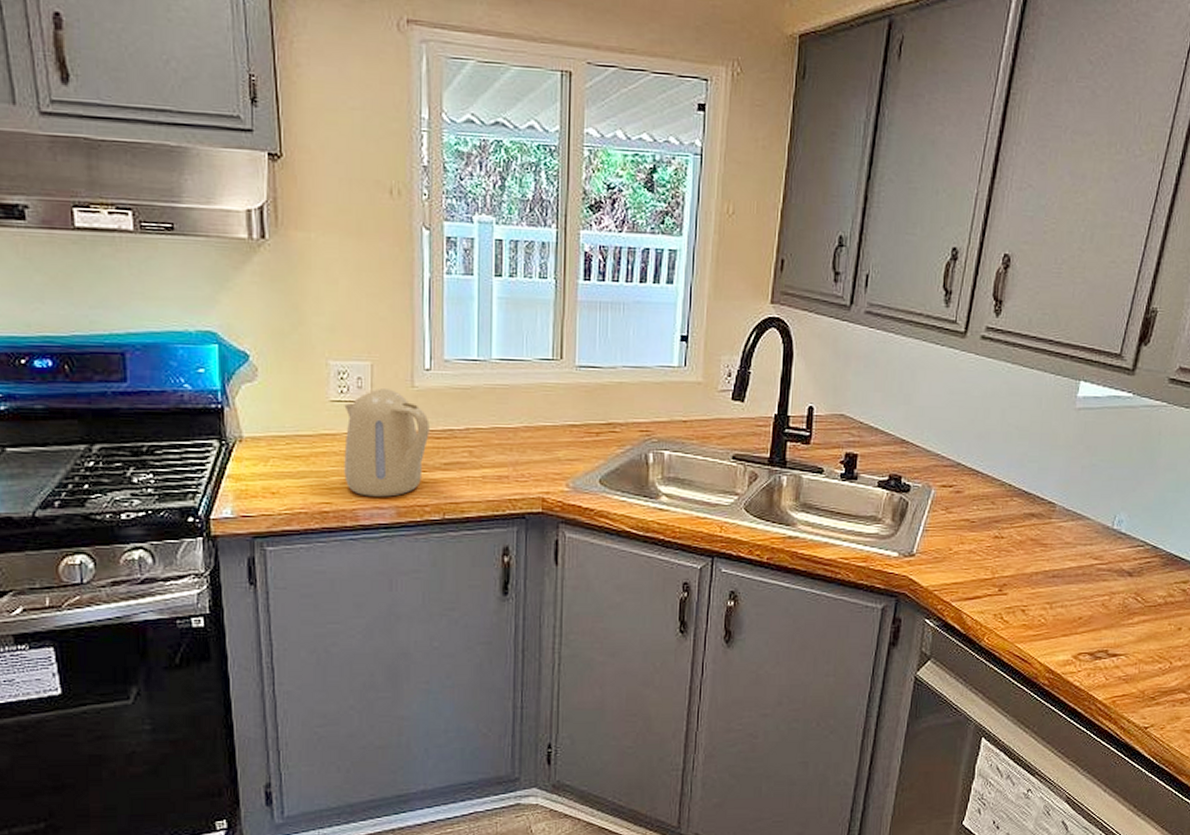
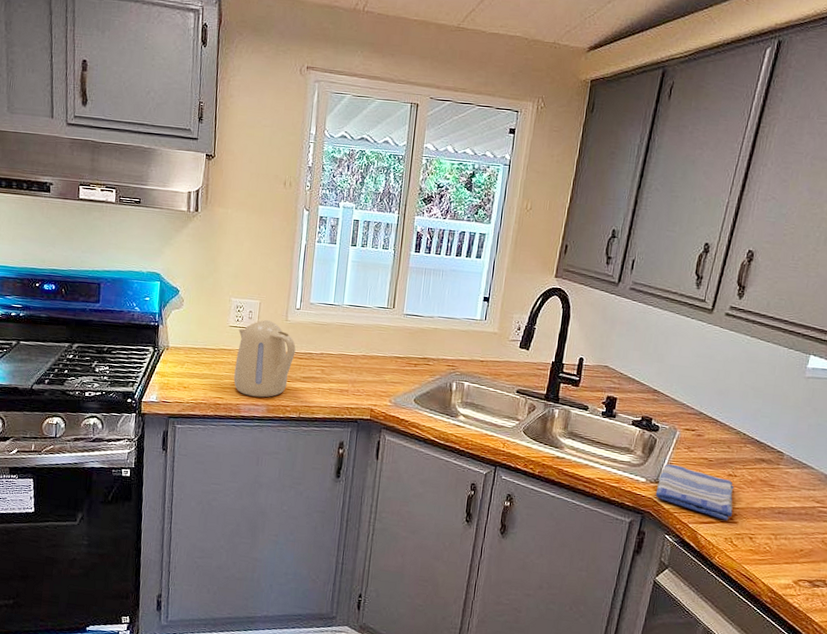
dish towel: none [910,531,1002,593] -> present [655,463,734,521]

